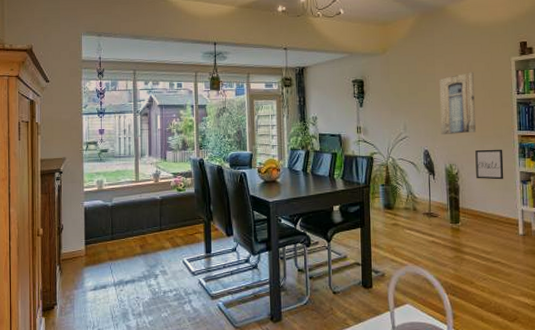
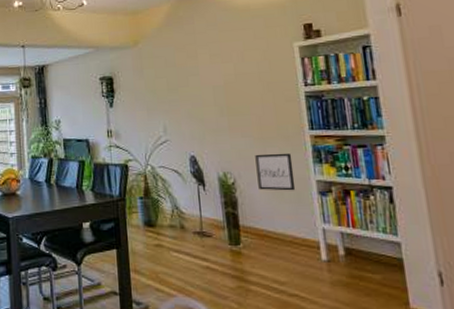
wall art: present [439,72,477,134] -> none [204,62,255,137]

